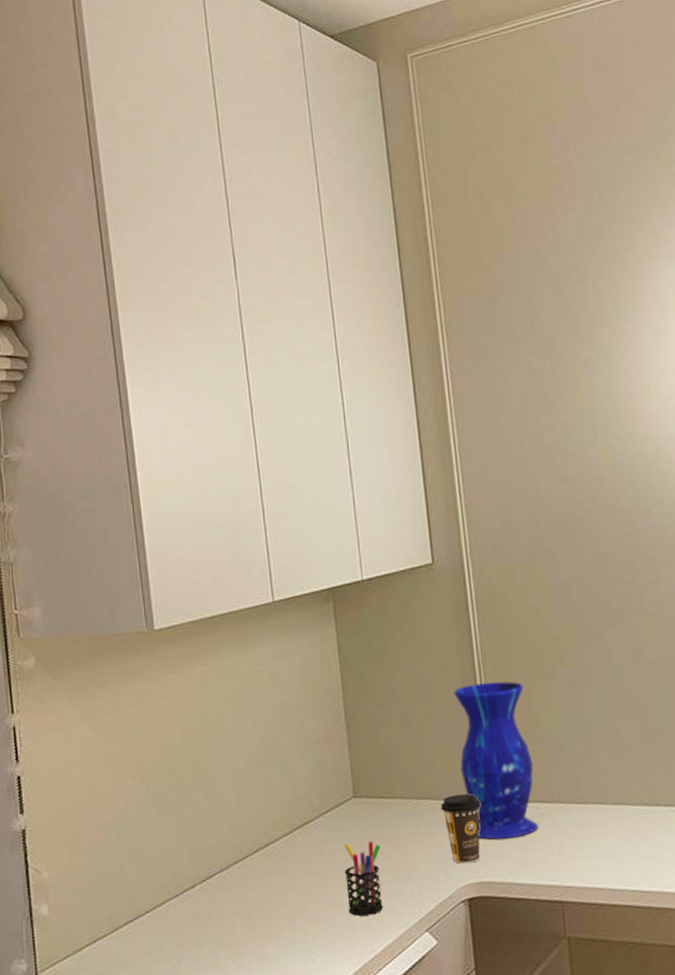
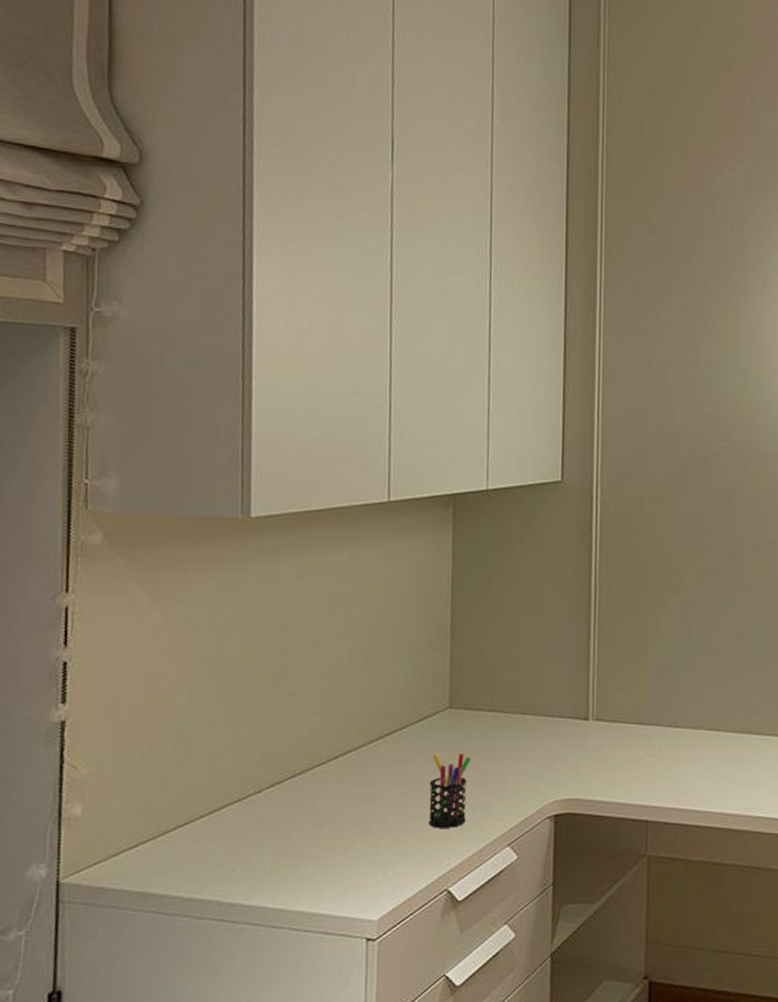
coffee cup: present [440,794,481,864] -> none [538,712,580,780]
vase: present [453,681,540,840] -> none [563,604,637,758]

